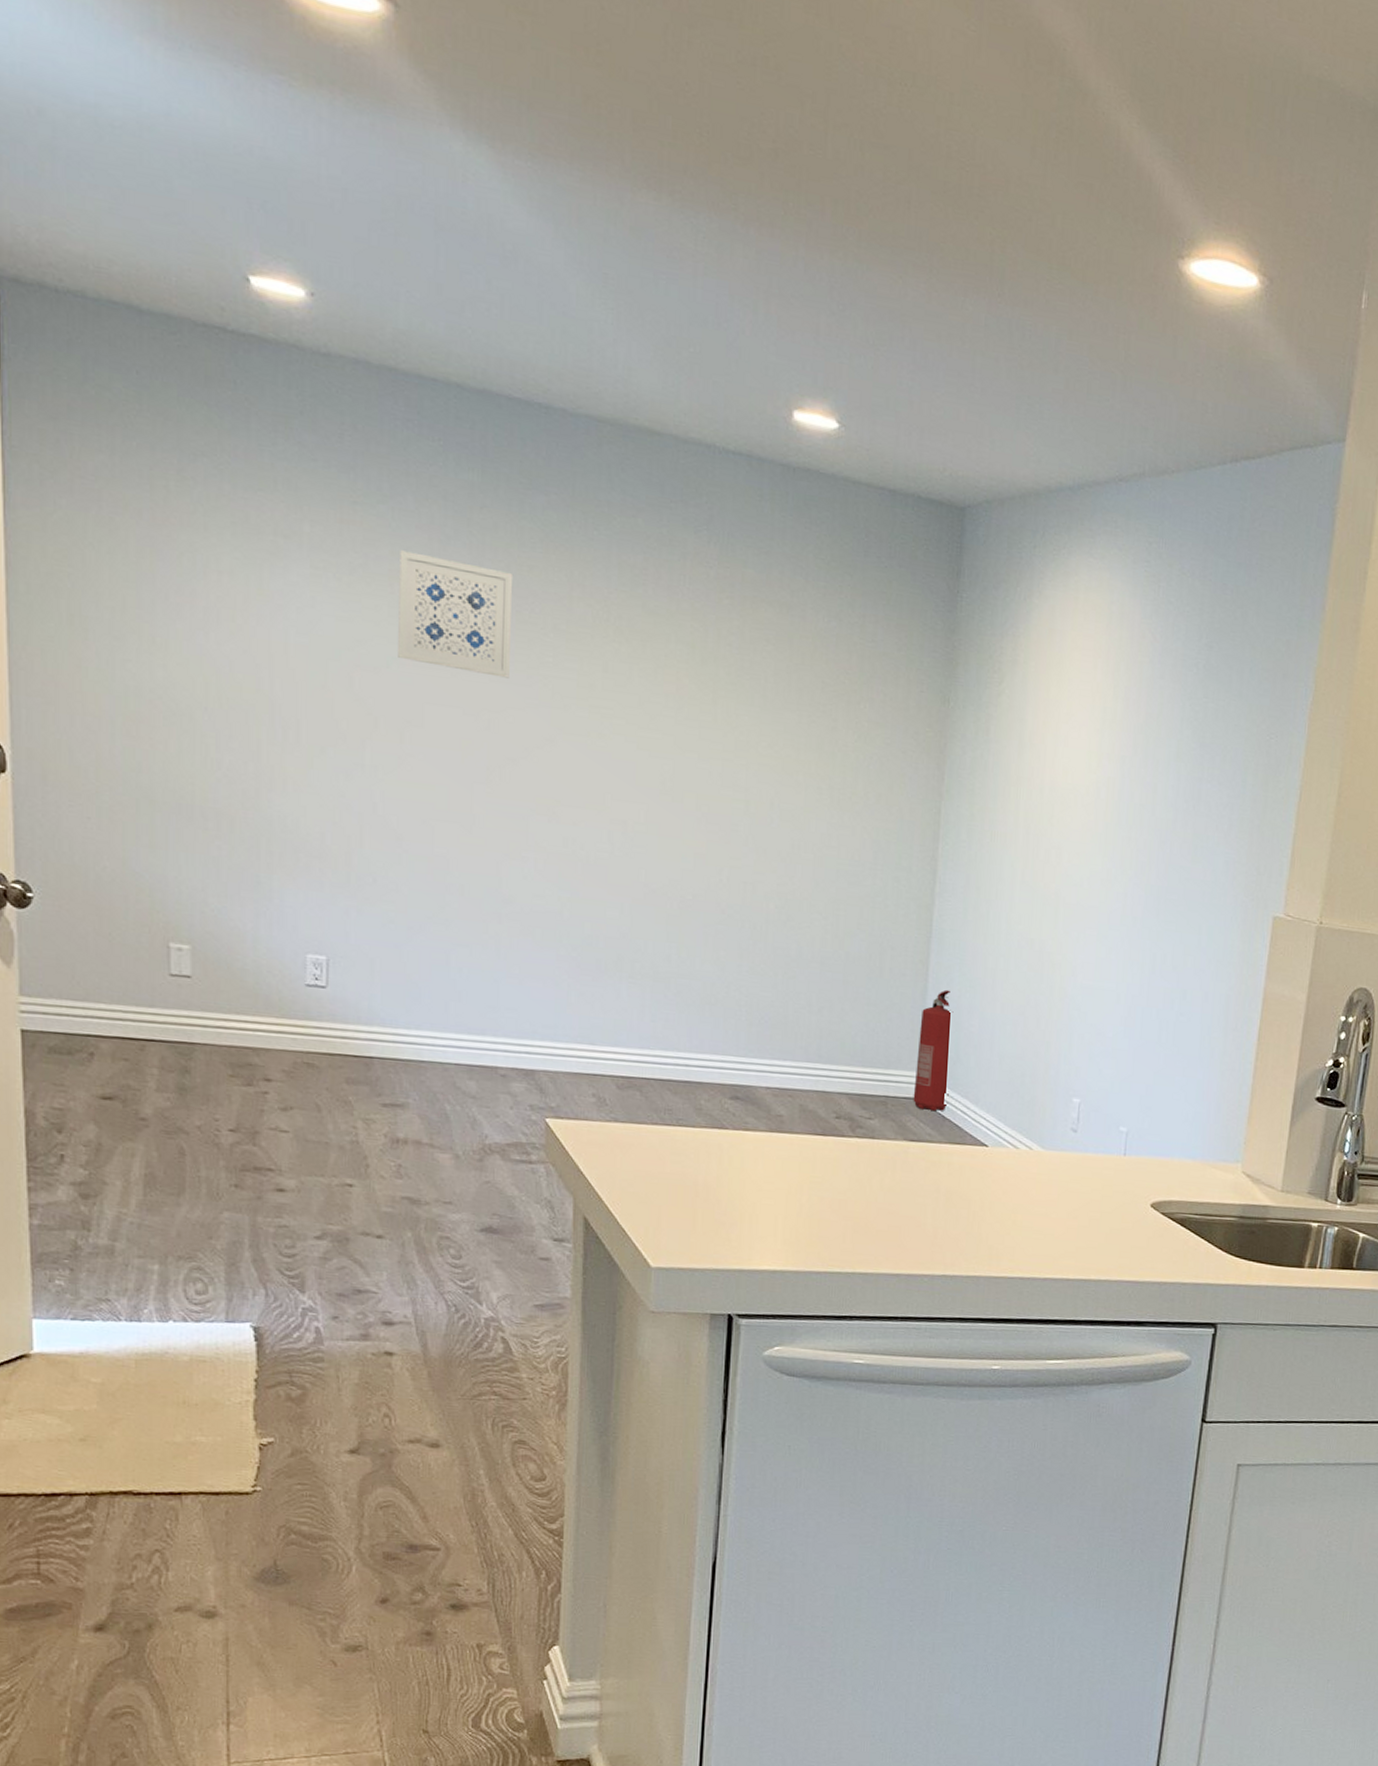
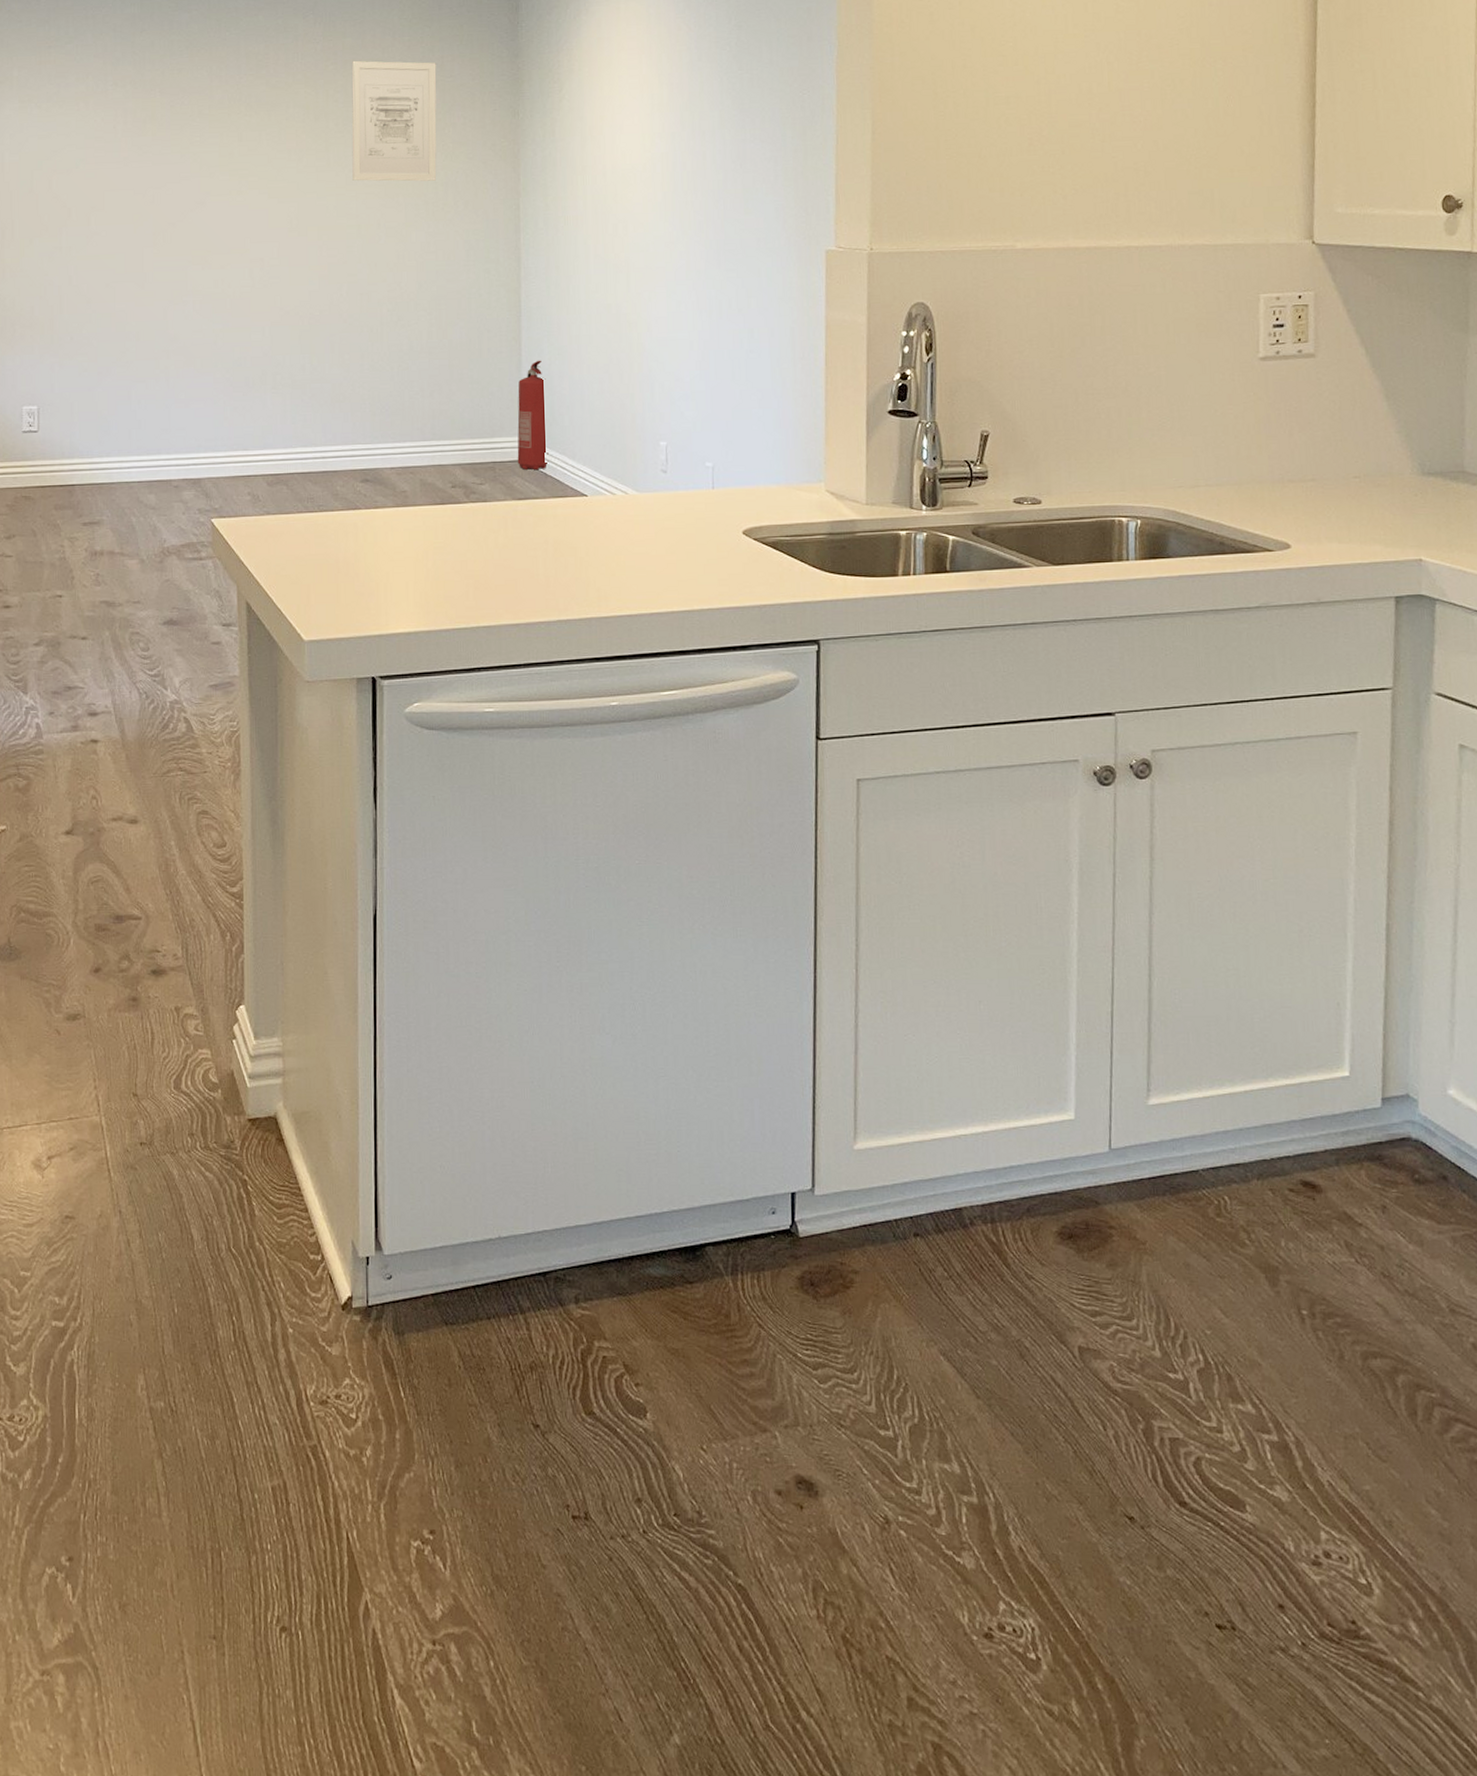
wall art: present [398,550,514,679] -> none [83,75,168,160]
wall art: none [744,598,856,763] -> present [352,60,437,182]

